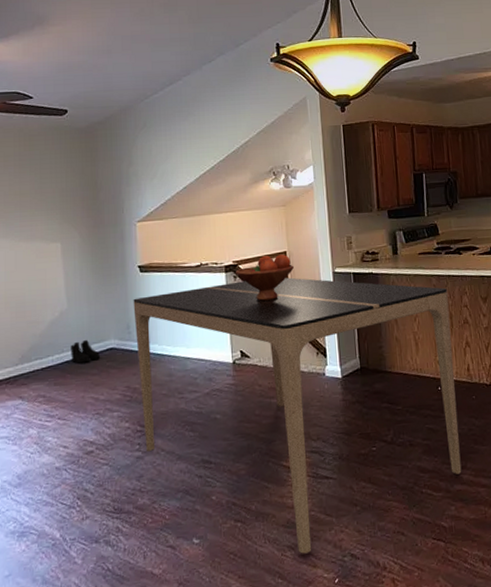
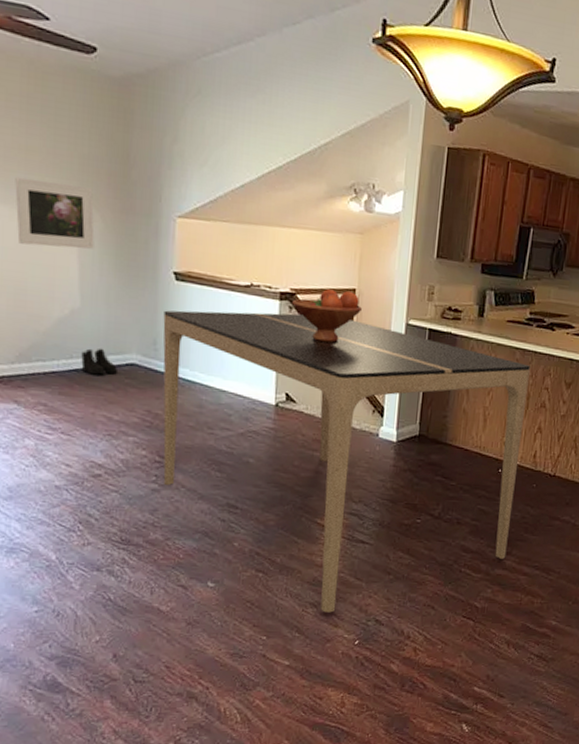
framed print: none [13,213,75,267] -> present [15,176,94,249]

